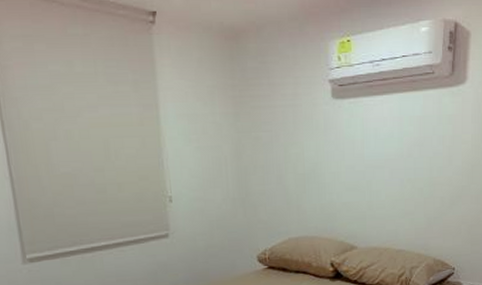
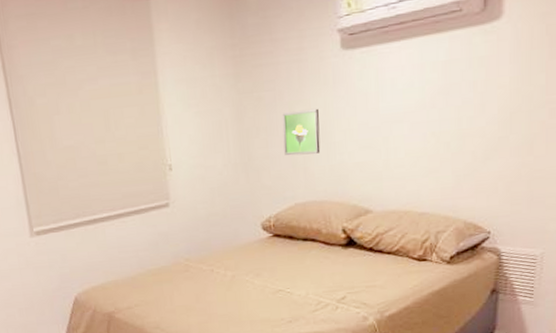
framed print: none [278,150,312,193] -> present [282,108,321,156]

